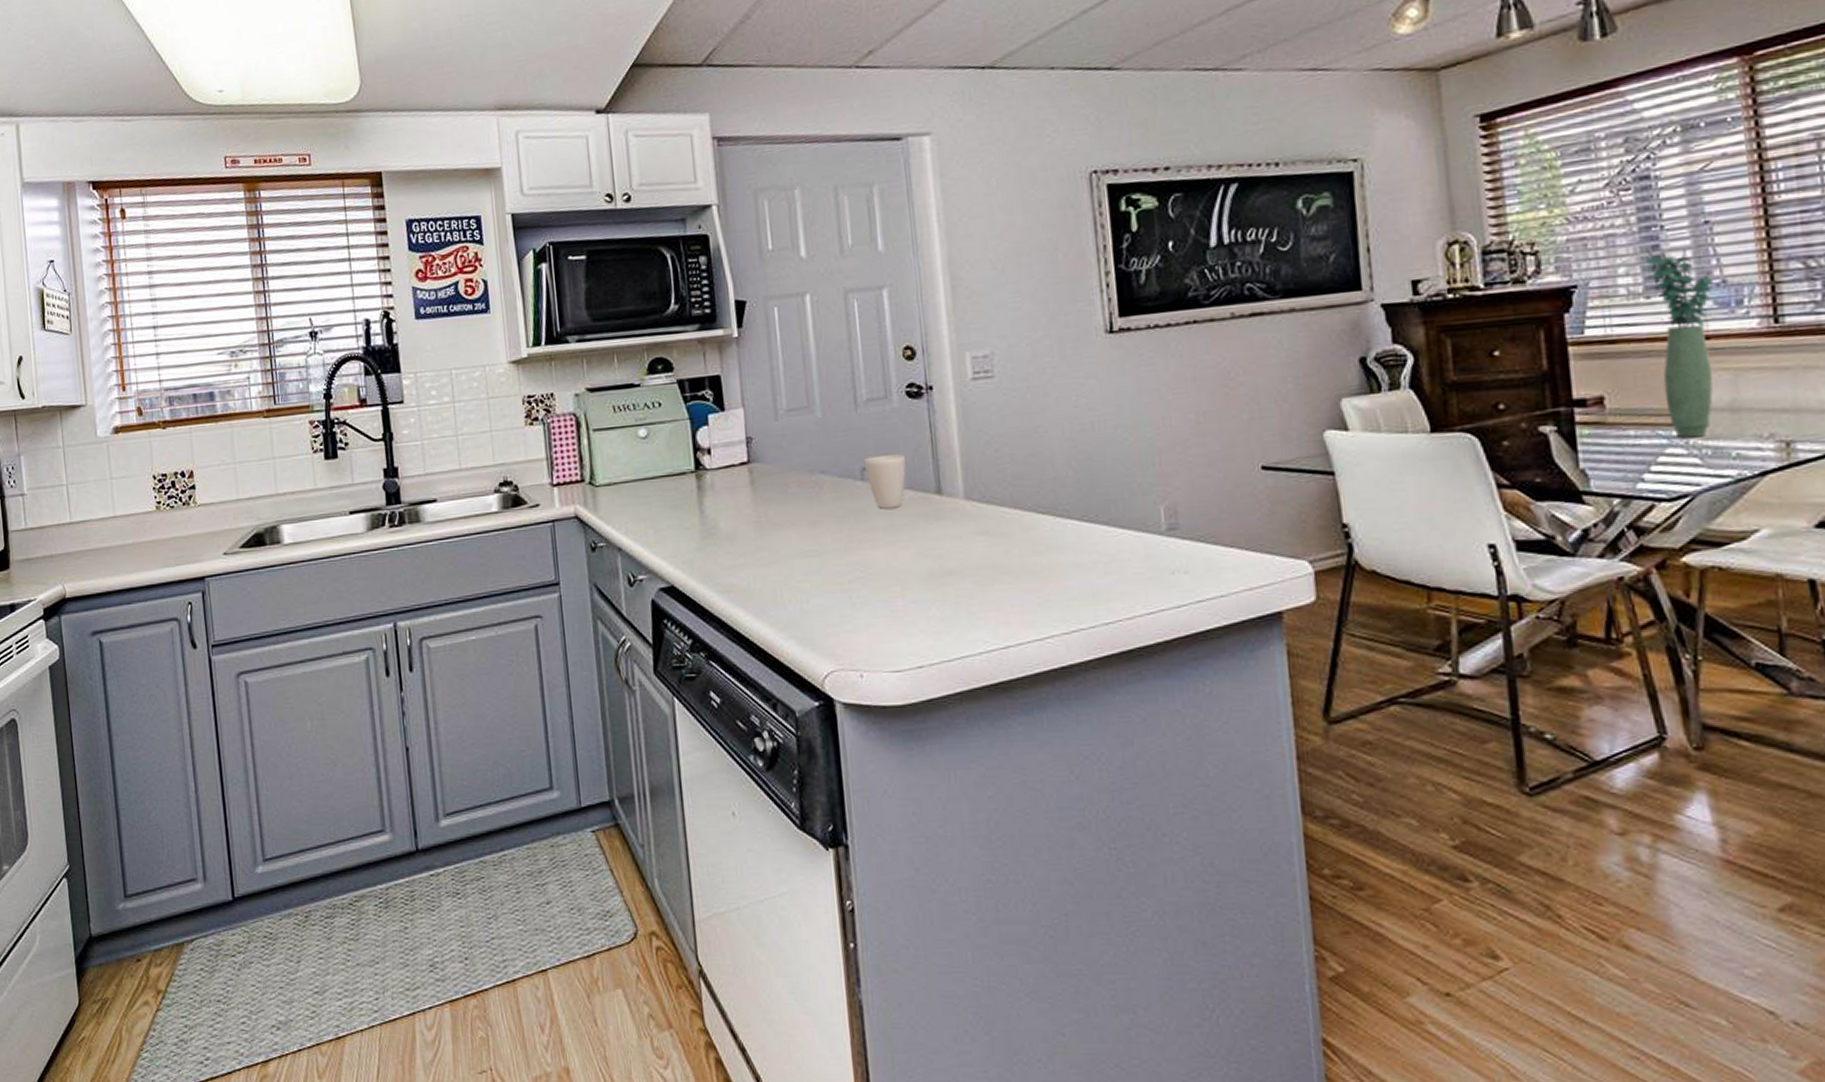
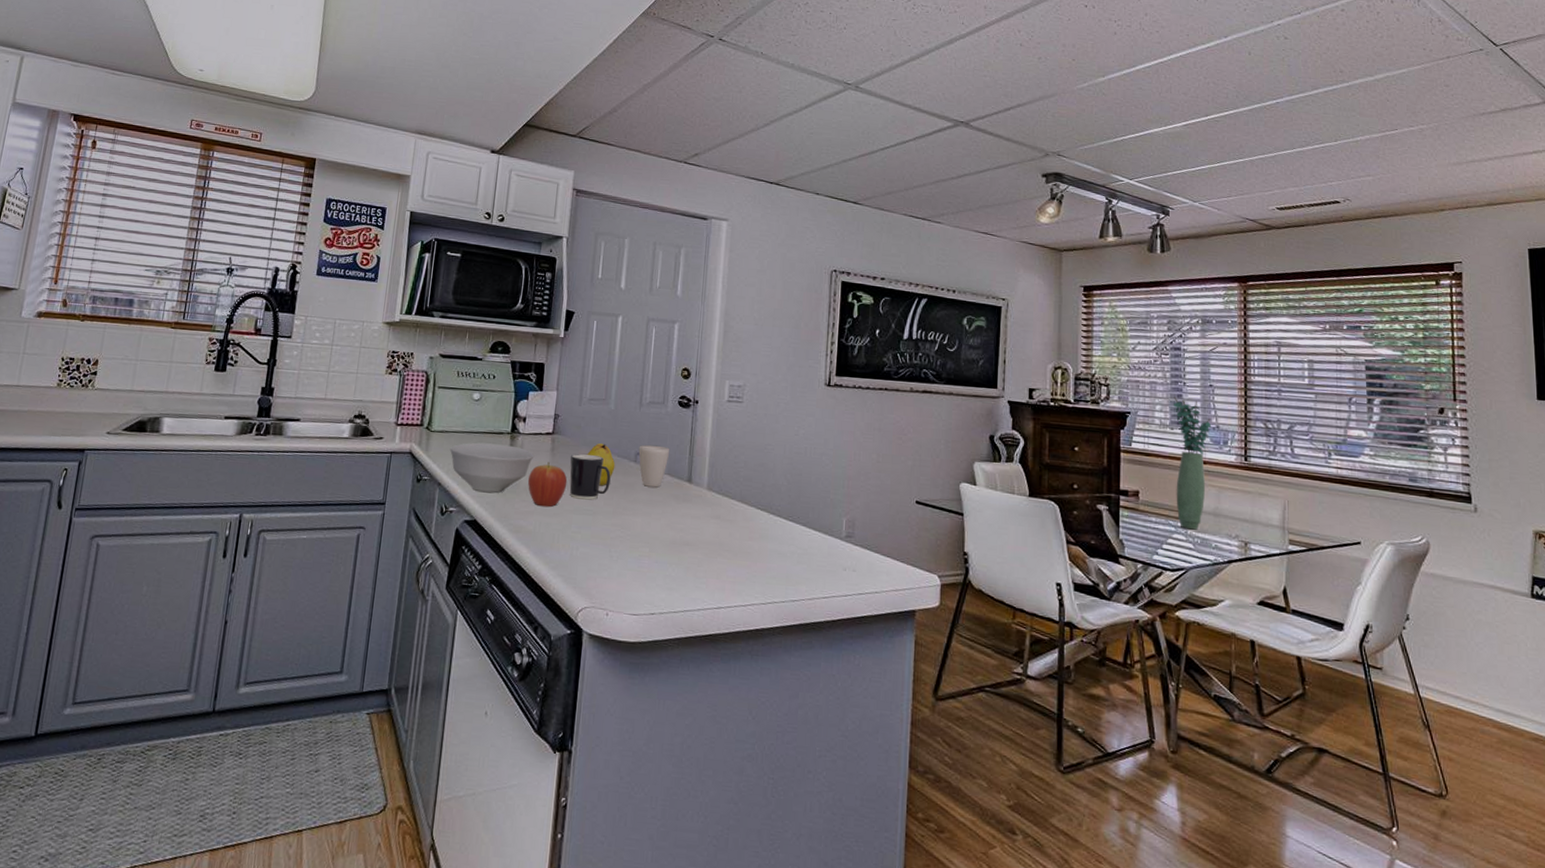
bowl: none [622,486,731,551] -> present [449,442,535,494]
fruit: none [728,498,780,557] -> present [528,461,568,508]
mug: none [776,480,835,540] -> present [569,454,611,500]
fruit: none [797,463,838,518] -> present [587,442,616,486]

